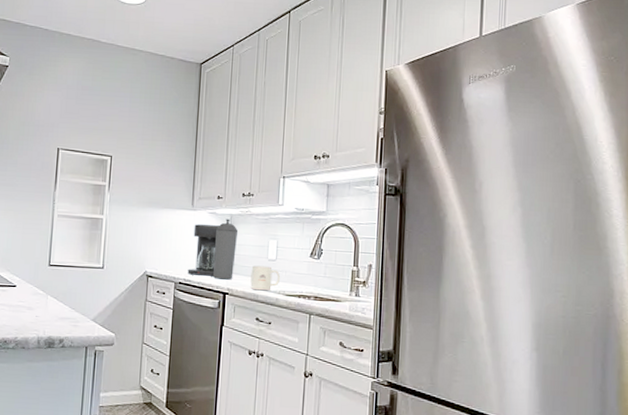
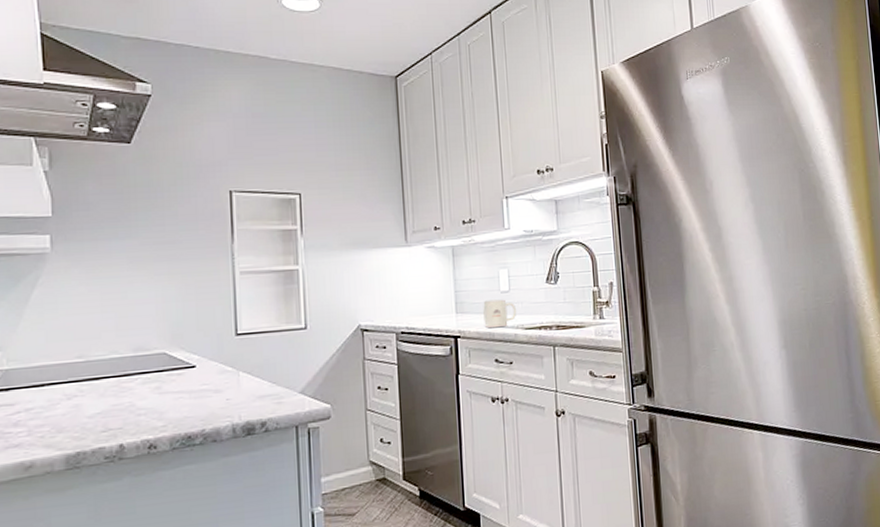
coffee maker: present [187,224,220,276] -> none [409,260,442,322]
canister: present [213,219,239,280] -> none [437,251,464,322]

